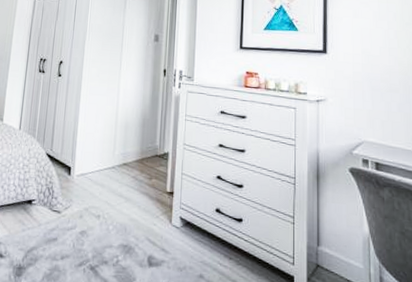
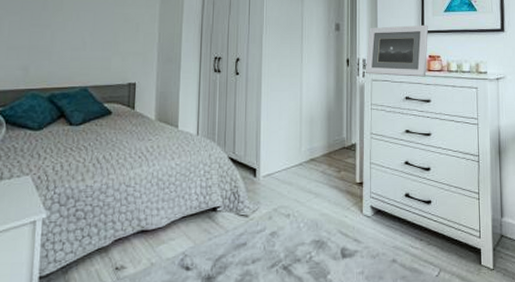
picture frame: none [182,40,246,93] -> present [366,25,428,77]

